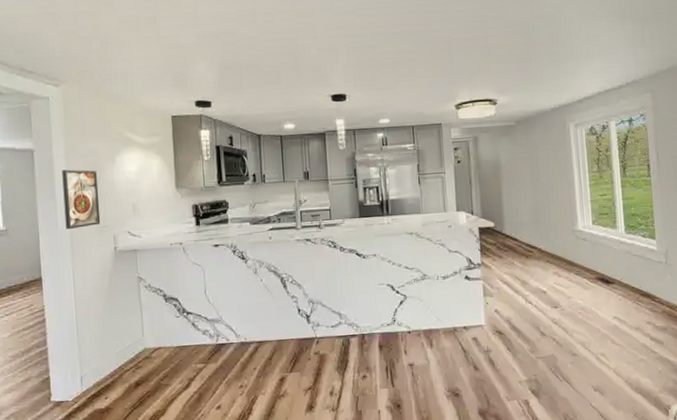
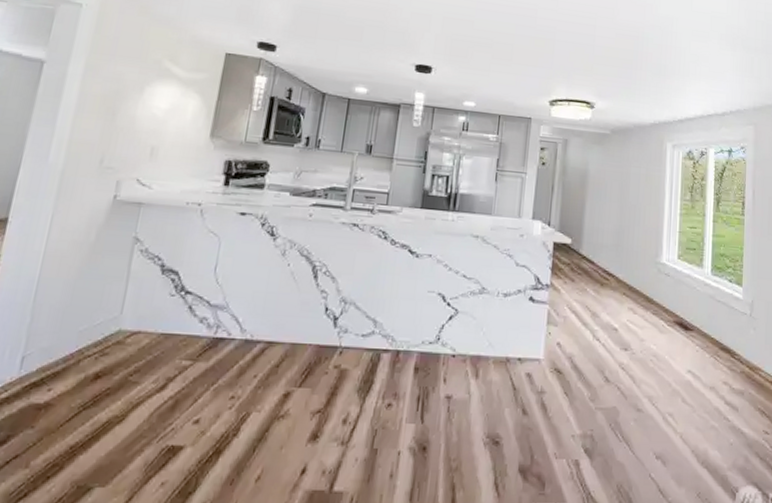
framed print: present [62,169,101,230] -> none [58,91,118,165]

